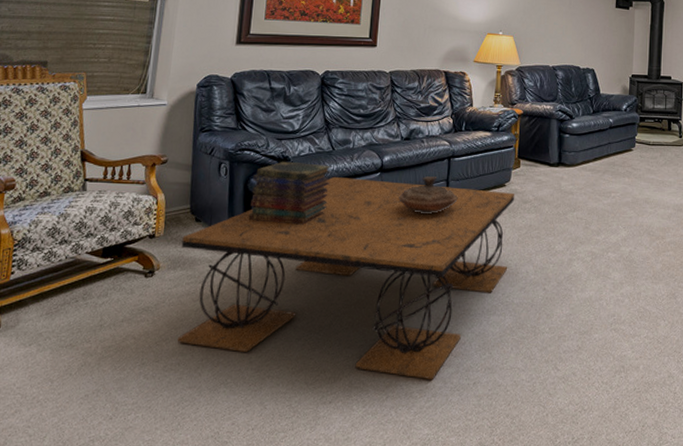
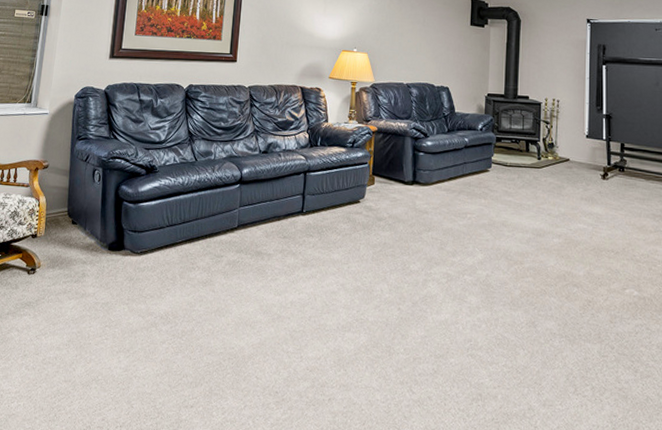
coffee table: present [177,176,515,381] -> none [54,186,370,393]
book stack: present [248,161,332,225] -> none [118,170,195,232]
decorative bowl: present [399,176,458,214] -> none [257,190,314,227]

